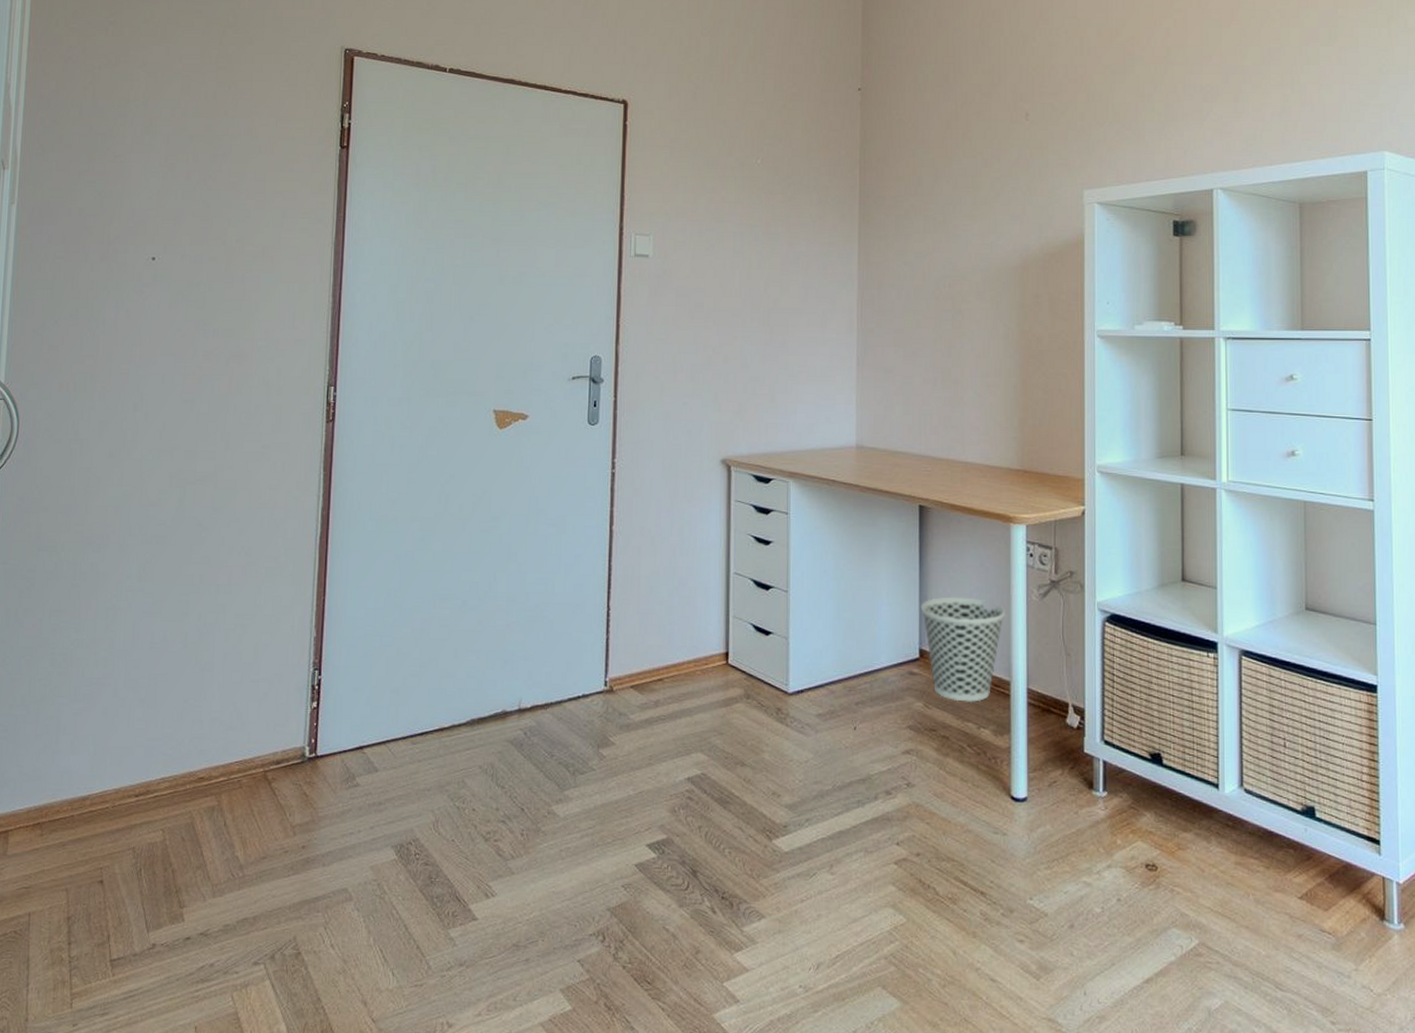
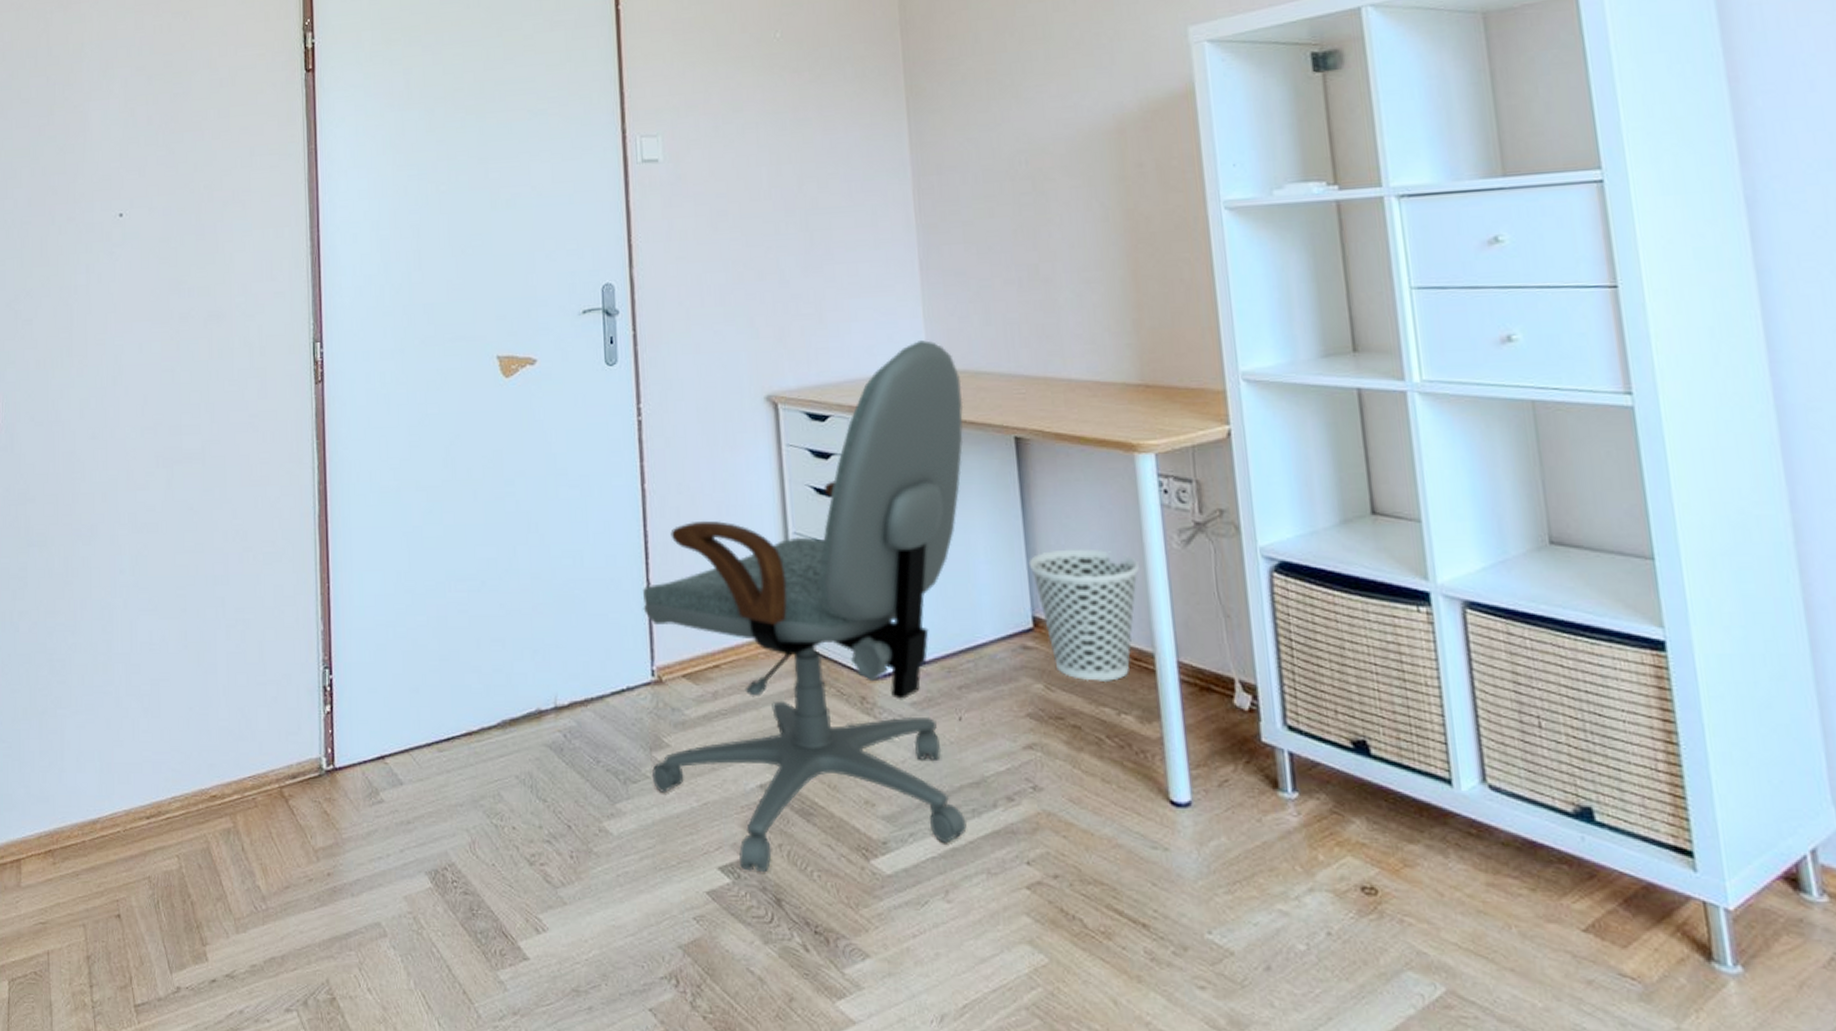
office chair: none [597,423,882,849] -> present [643,340,967,873]

